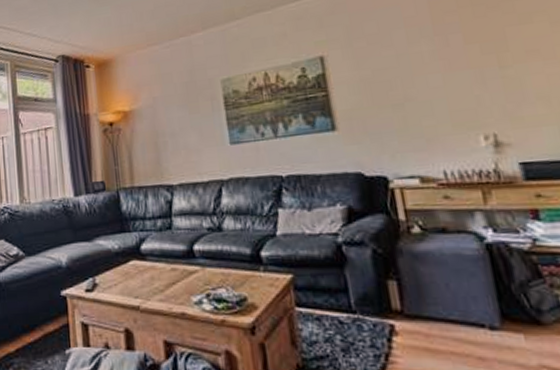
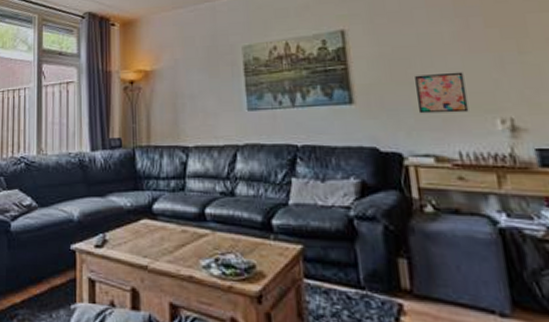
wall art: none [396,90,452,136] -> present [415,72,469,114]

